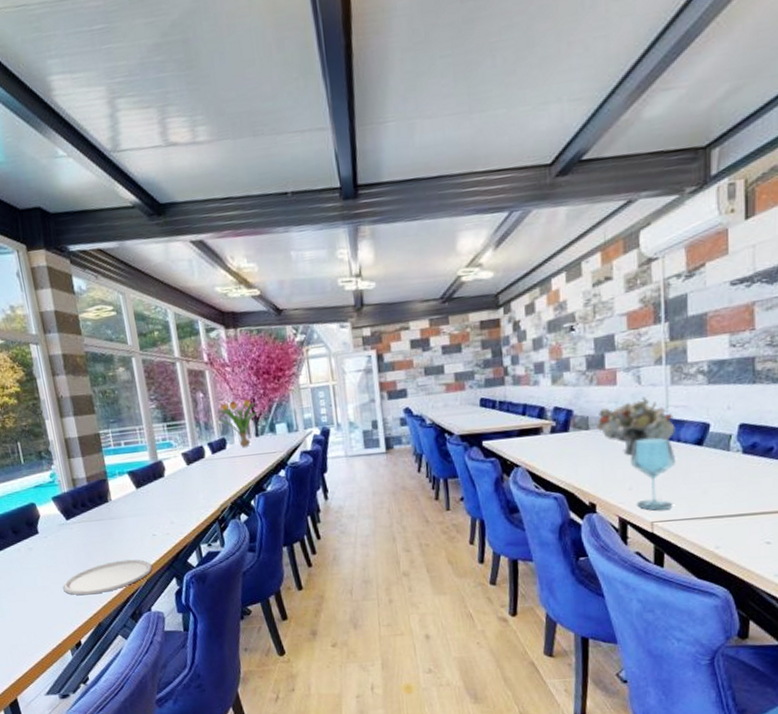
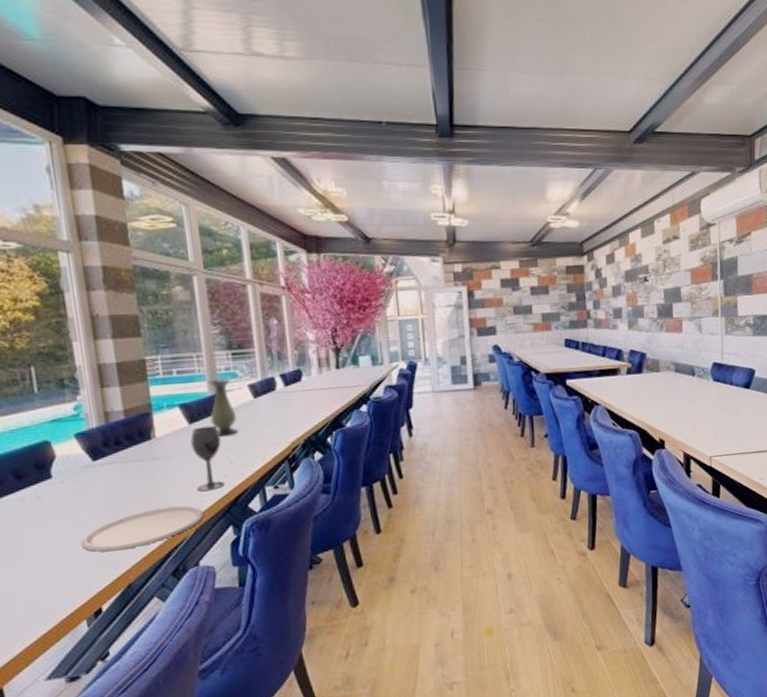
wine glass: none [138,490,168,548] -> present [190,425,225,492]
vase: none [149,448,175,499] -> present [207,378,238,436]
flower arrangement: present [218,398,258,447] -> none [294,327,340,380]
flower arrangement: present [596,397,676,456] -> none [665,344,729,396]
wine glass: present [629,437,677,510] -> none [692,380,730,446]

